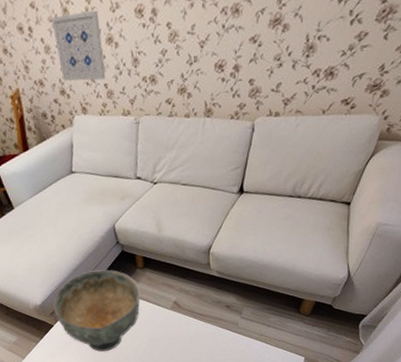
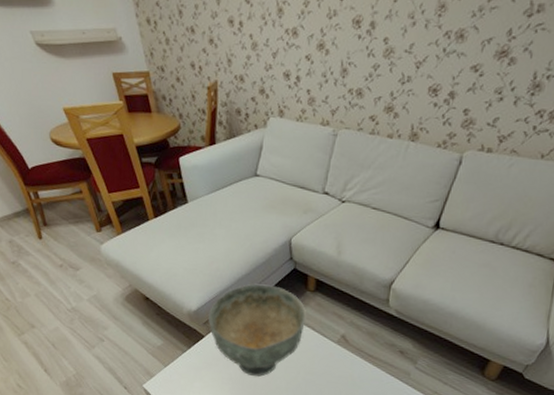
wall art: present [51,10,106,81] -> none [264,14,315,85]

